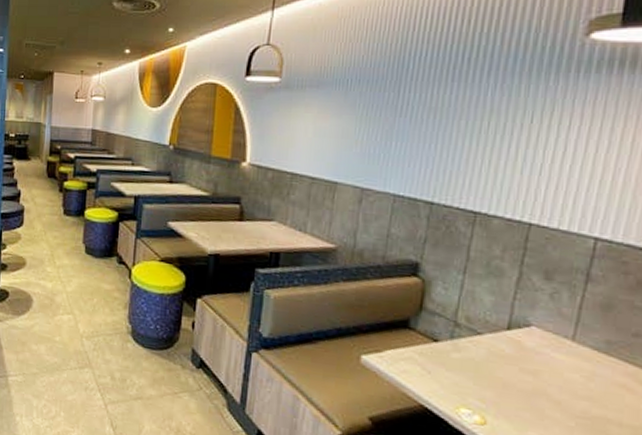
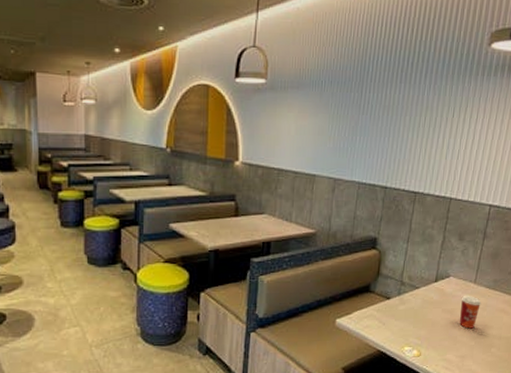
paper cup: none [549,354,586,403] -> present [460,295,482,329]

